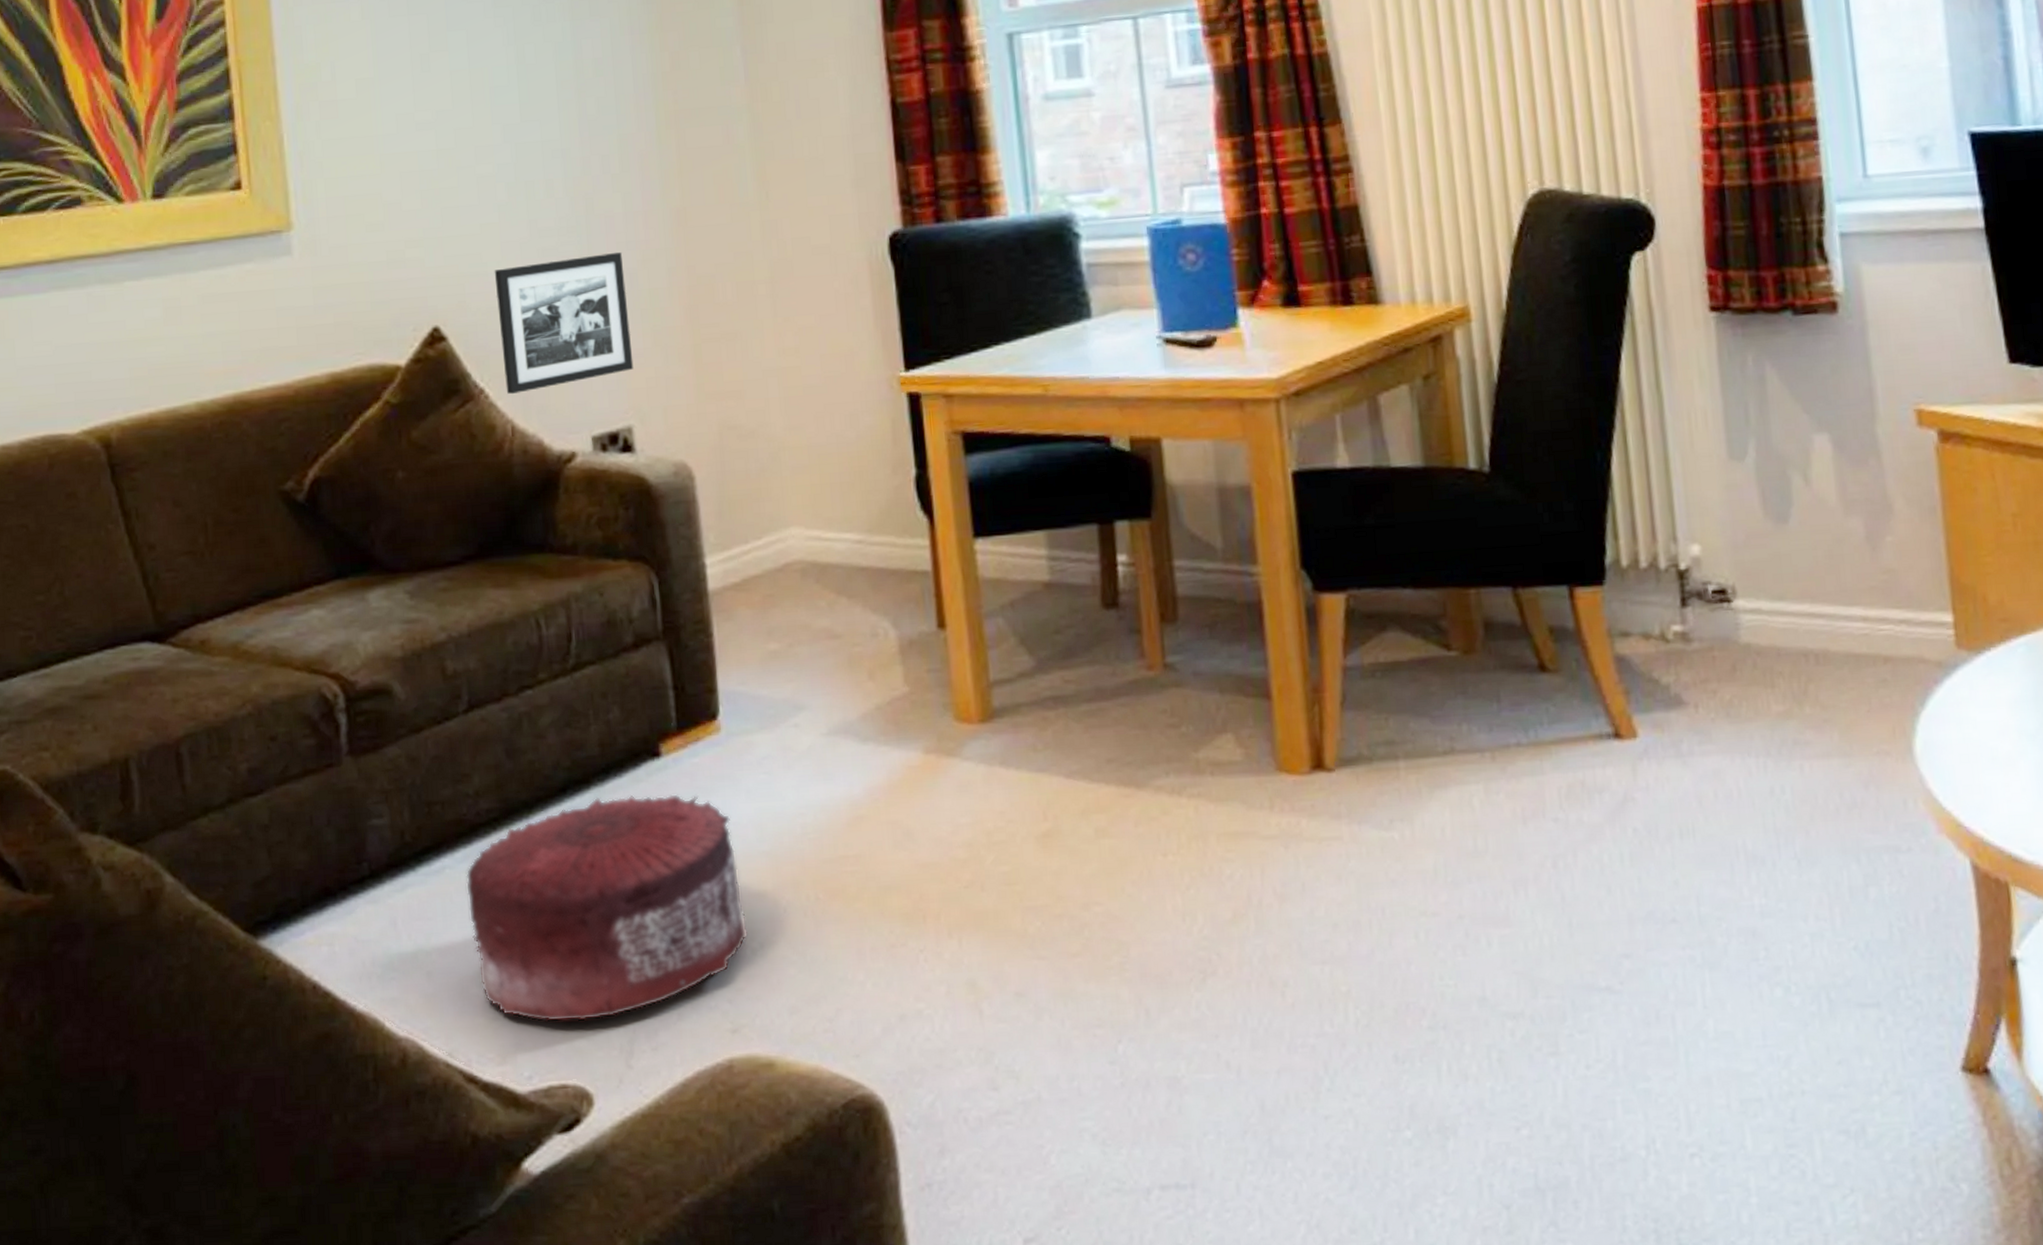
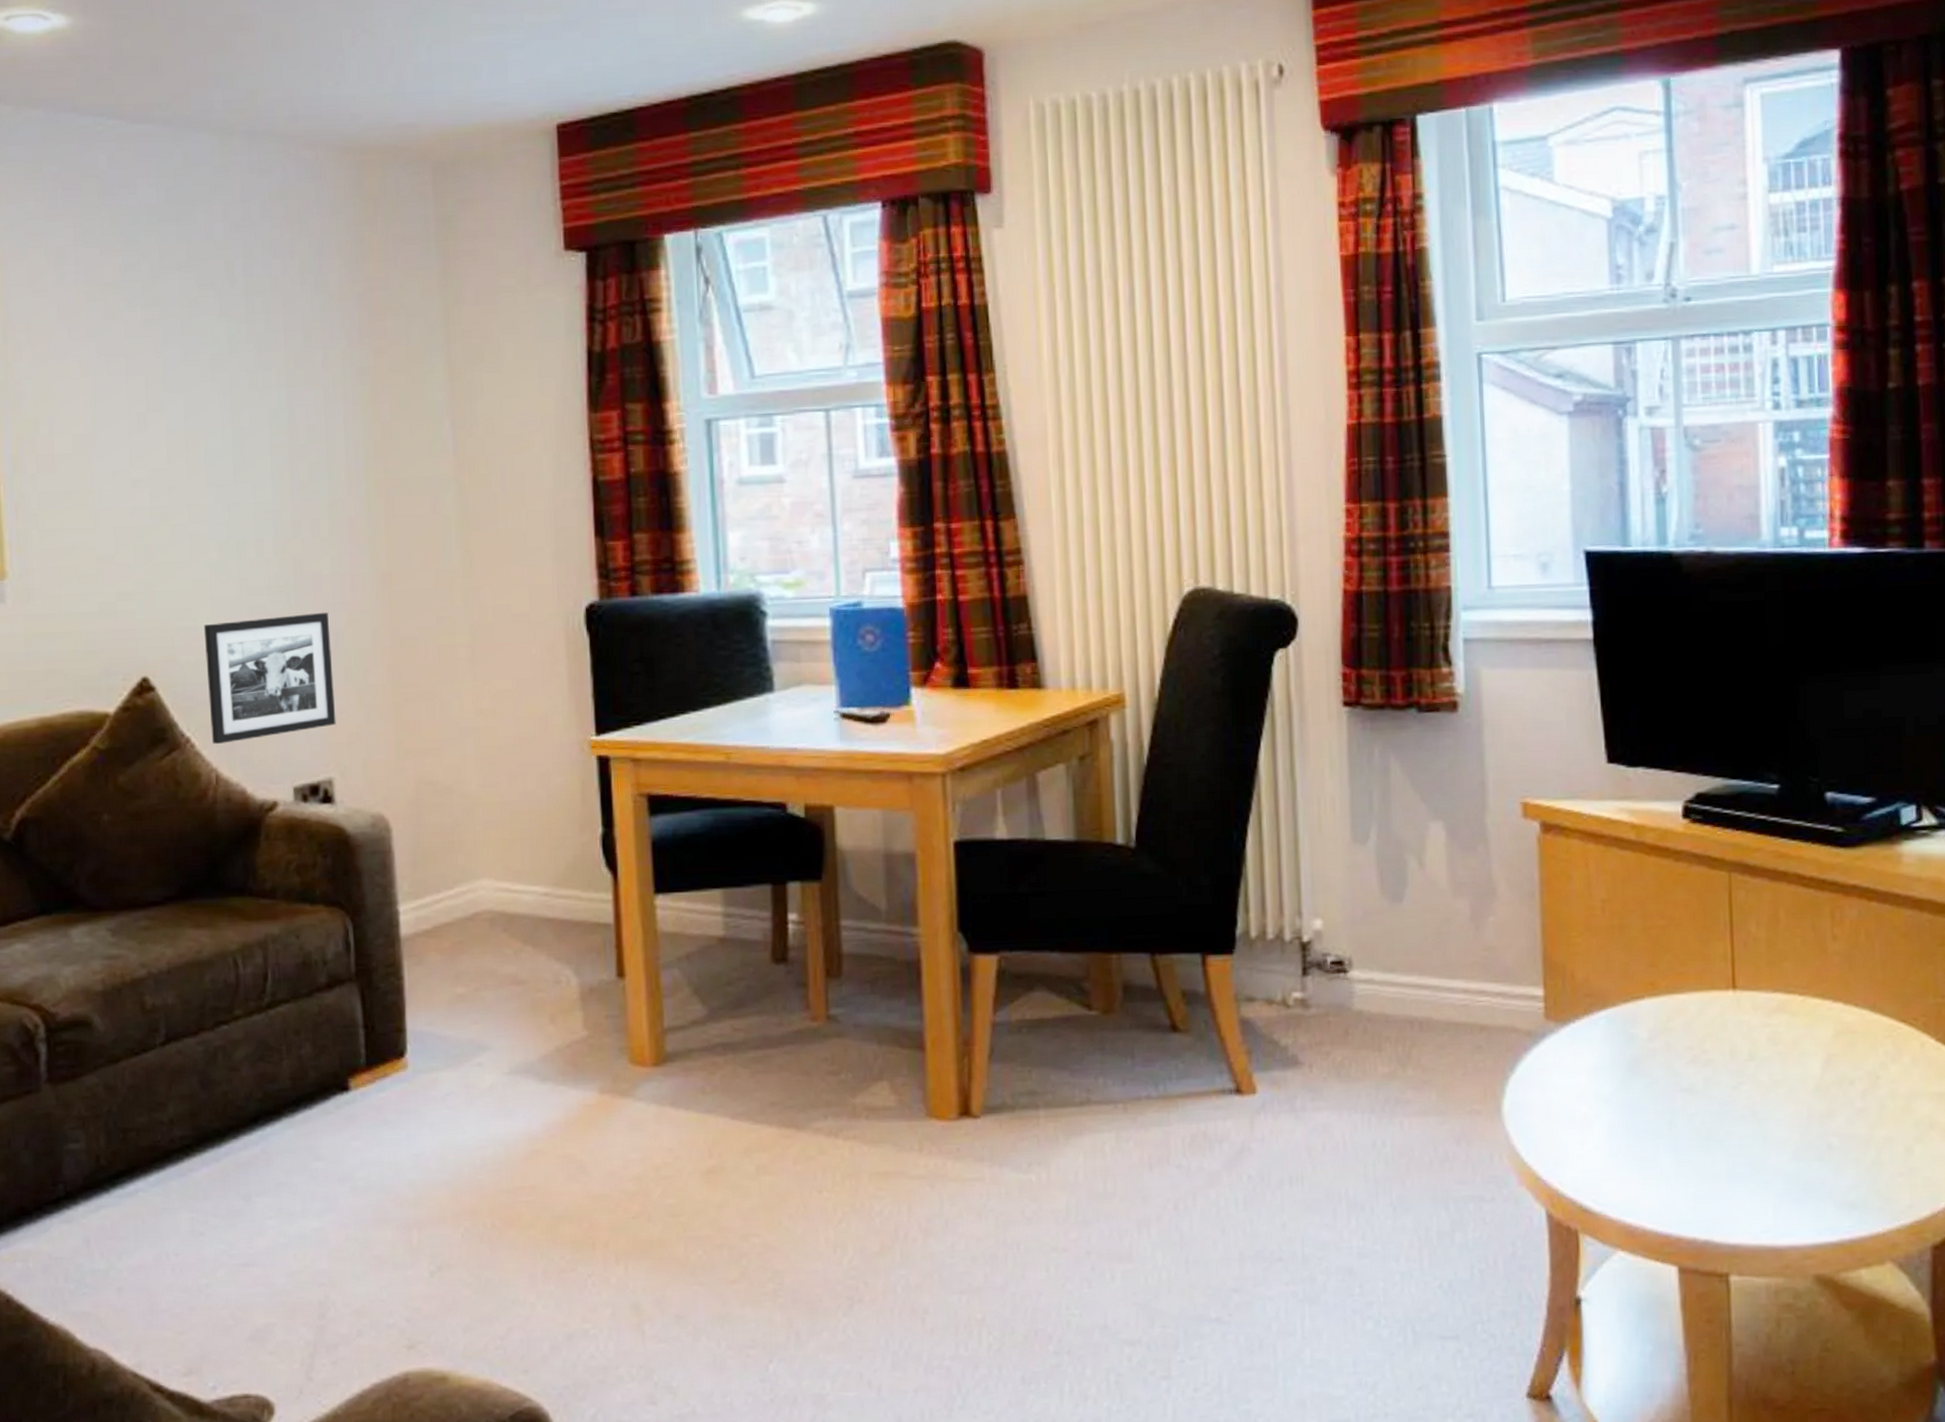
pouf: present [466,794,749,1022] -> none [158,1126,427,1337]

